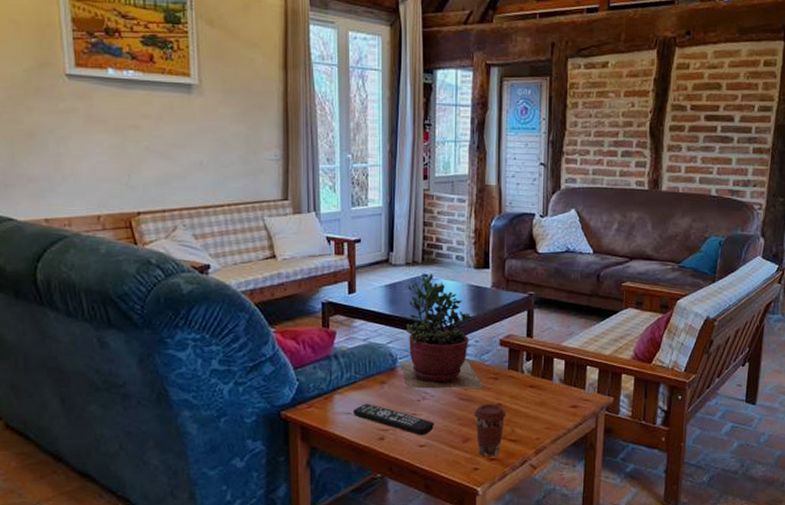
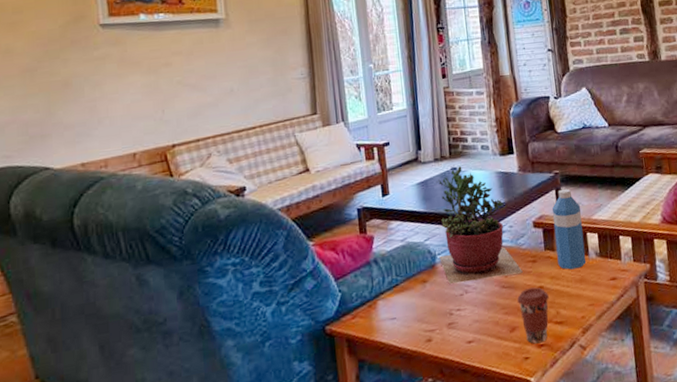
remote control: present [352,404,434,436] -> none [397,305,480,332]
water bottle: none [520,311,552,392] -> present [552,188,587,270]

